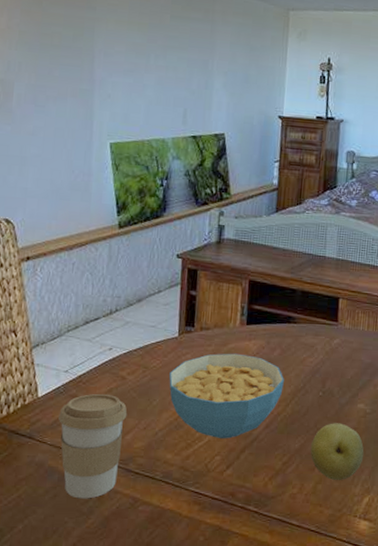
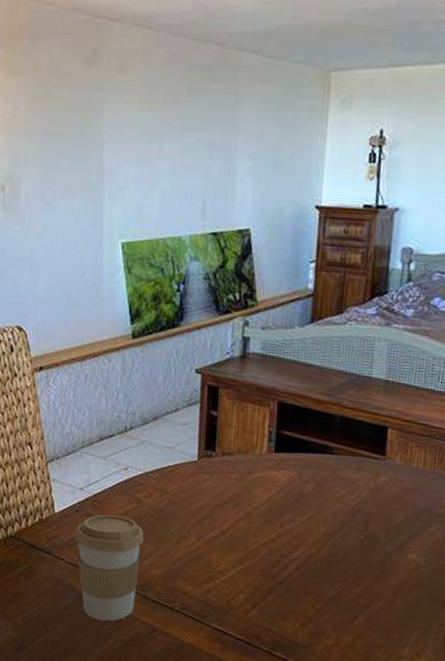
cereal bowl: present [169,353,284,438] -> none [188,482,319,577]
fruit: present [310,423,364,480] -> none [348,572,415,638]

